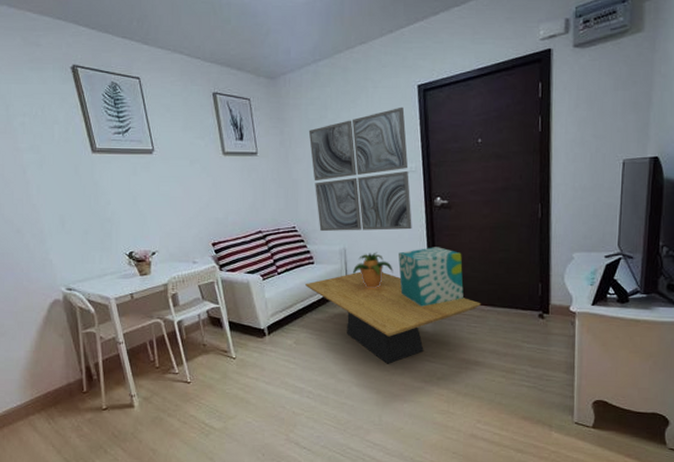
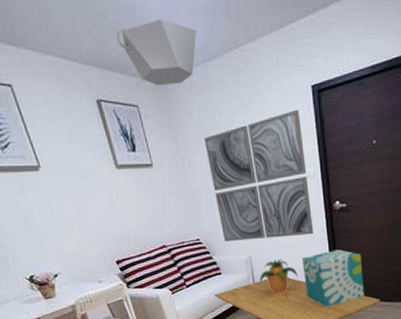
ceiling light: none [237,23,311,82] -> present [116,18,197,86]

